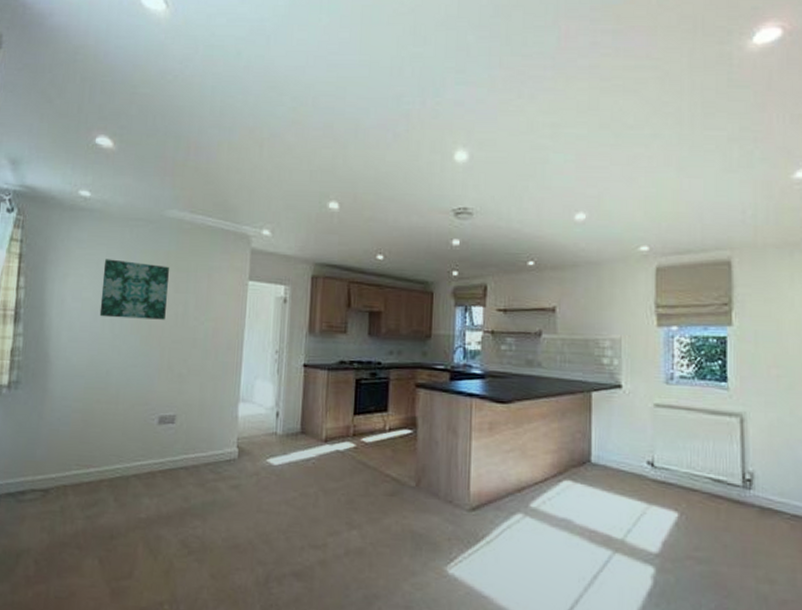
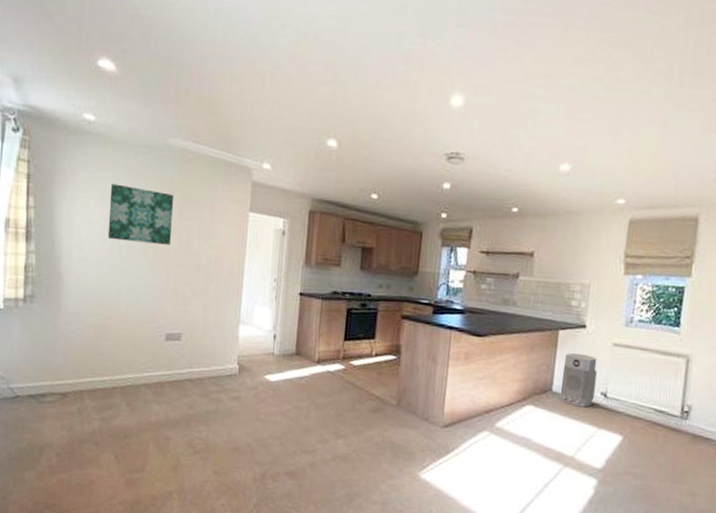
air purifier: none [600,417,640,480] -> present [559,353,597,408]

